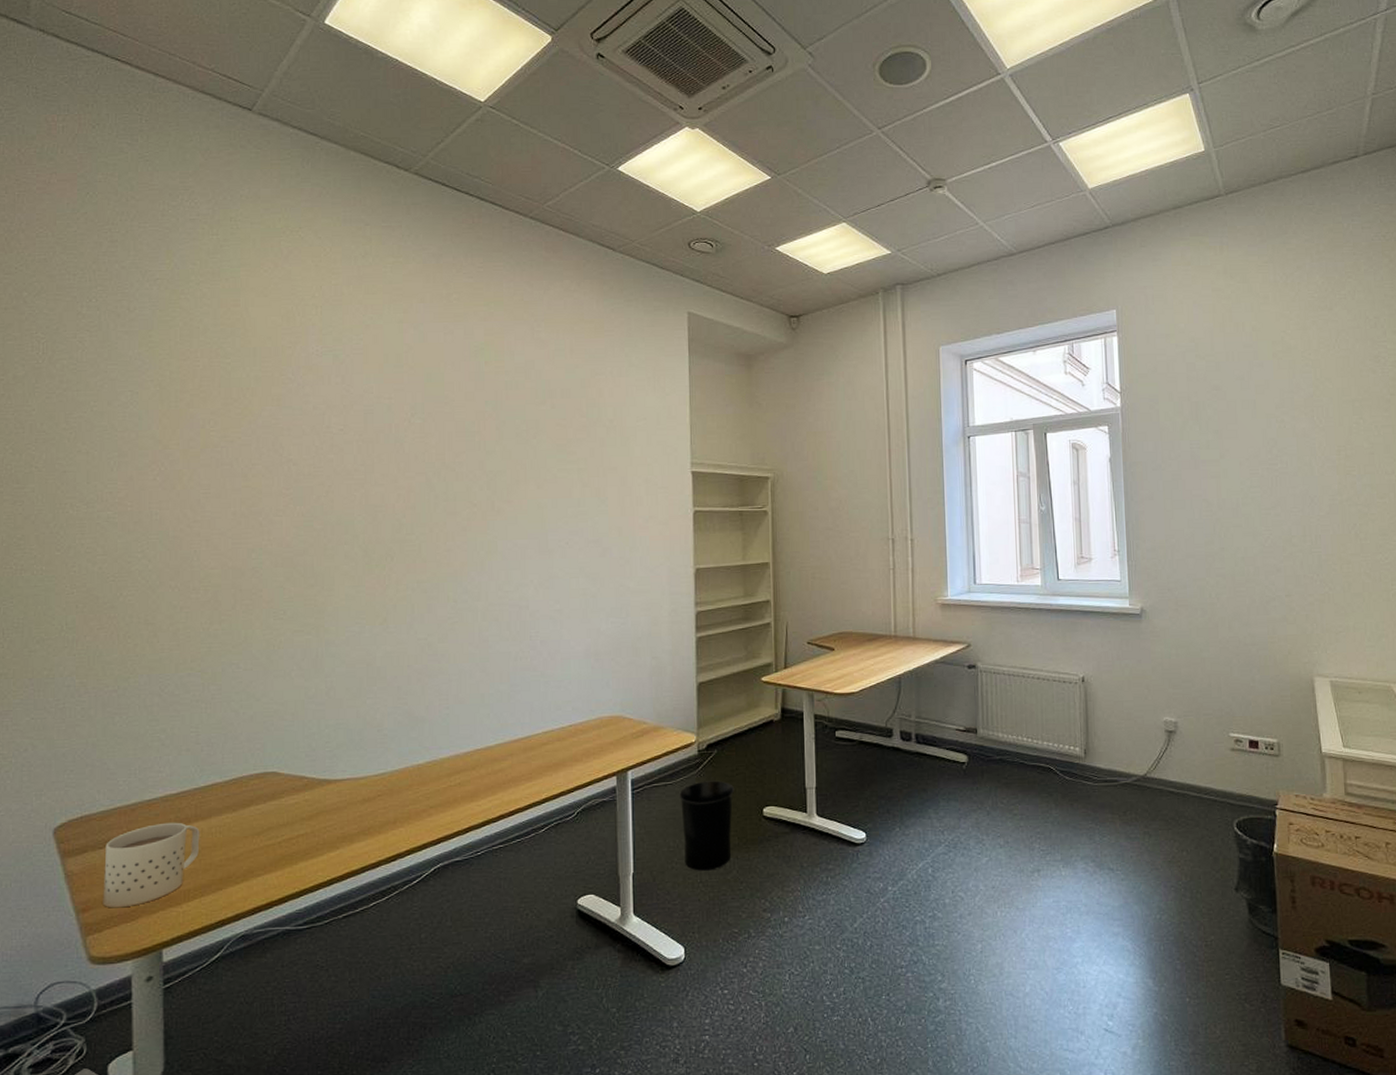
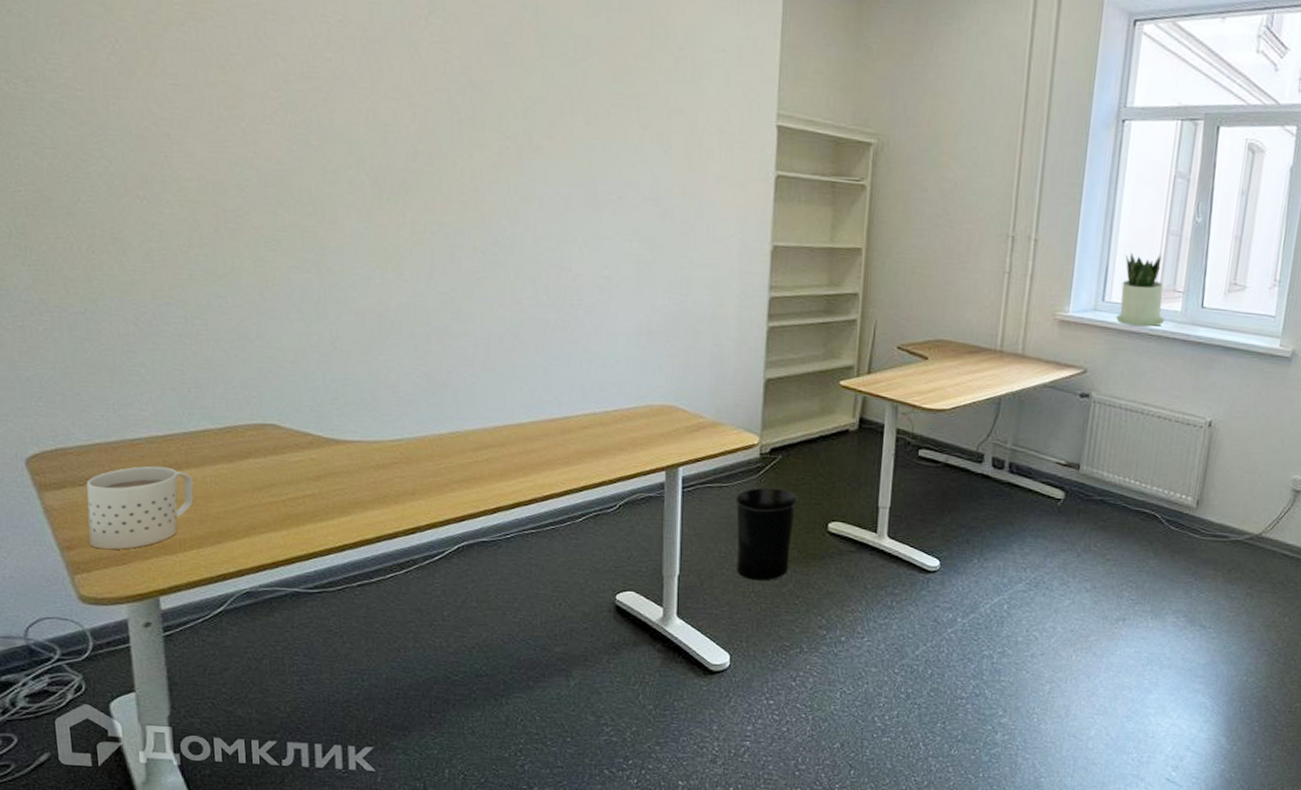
planter: none [987,539,1029,603] -> present [1116,253,1165,328]

